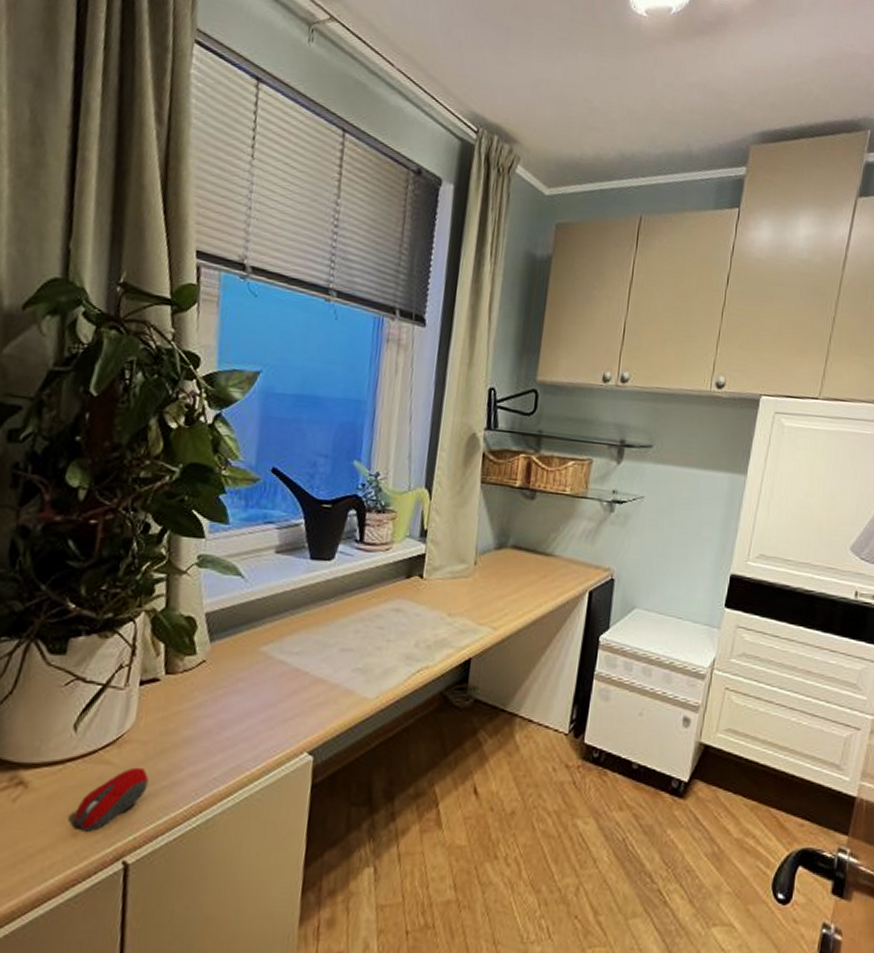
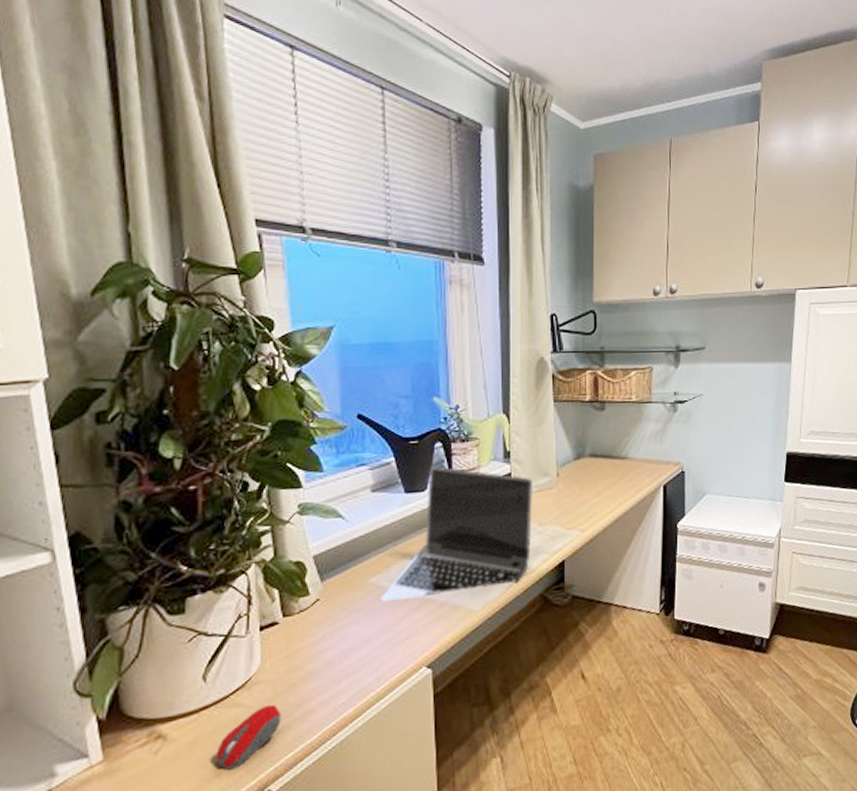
laptop: none [268,535,447,676] -> present [380,466,532,603]

